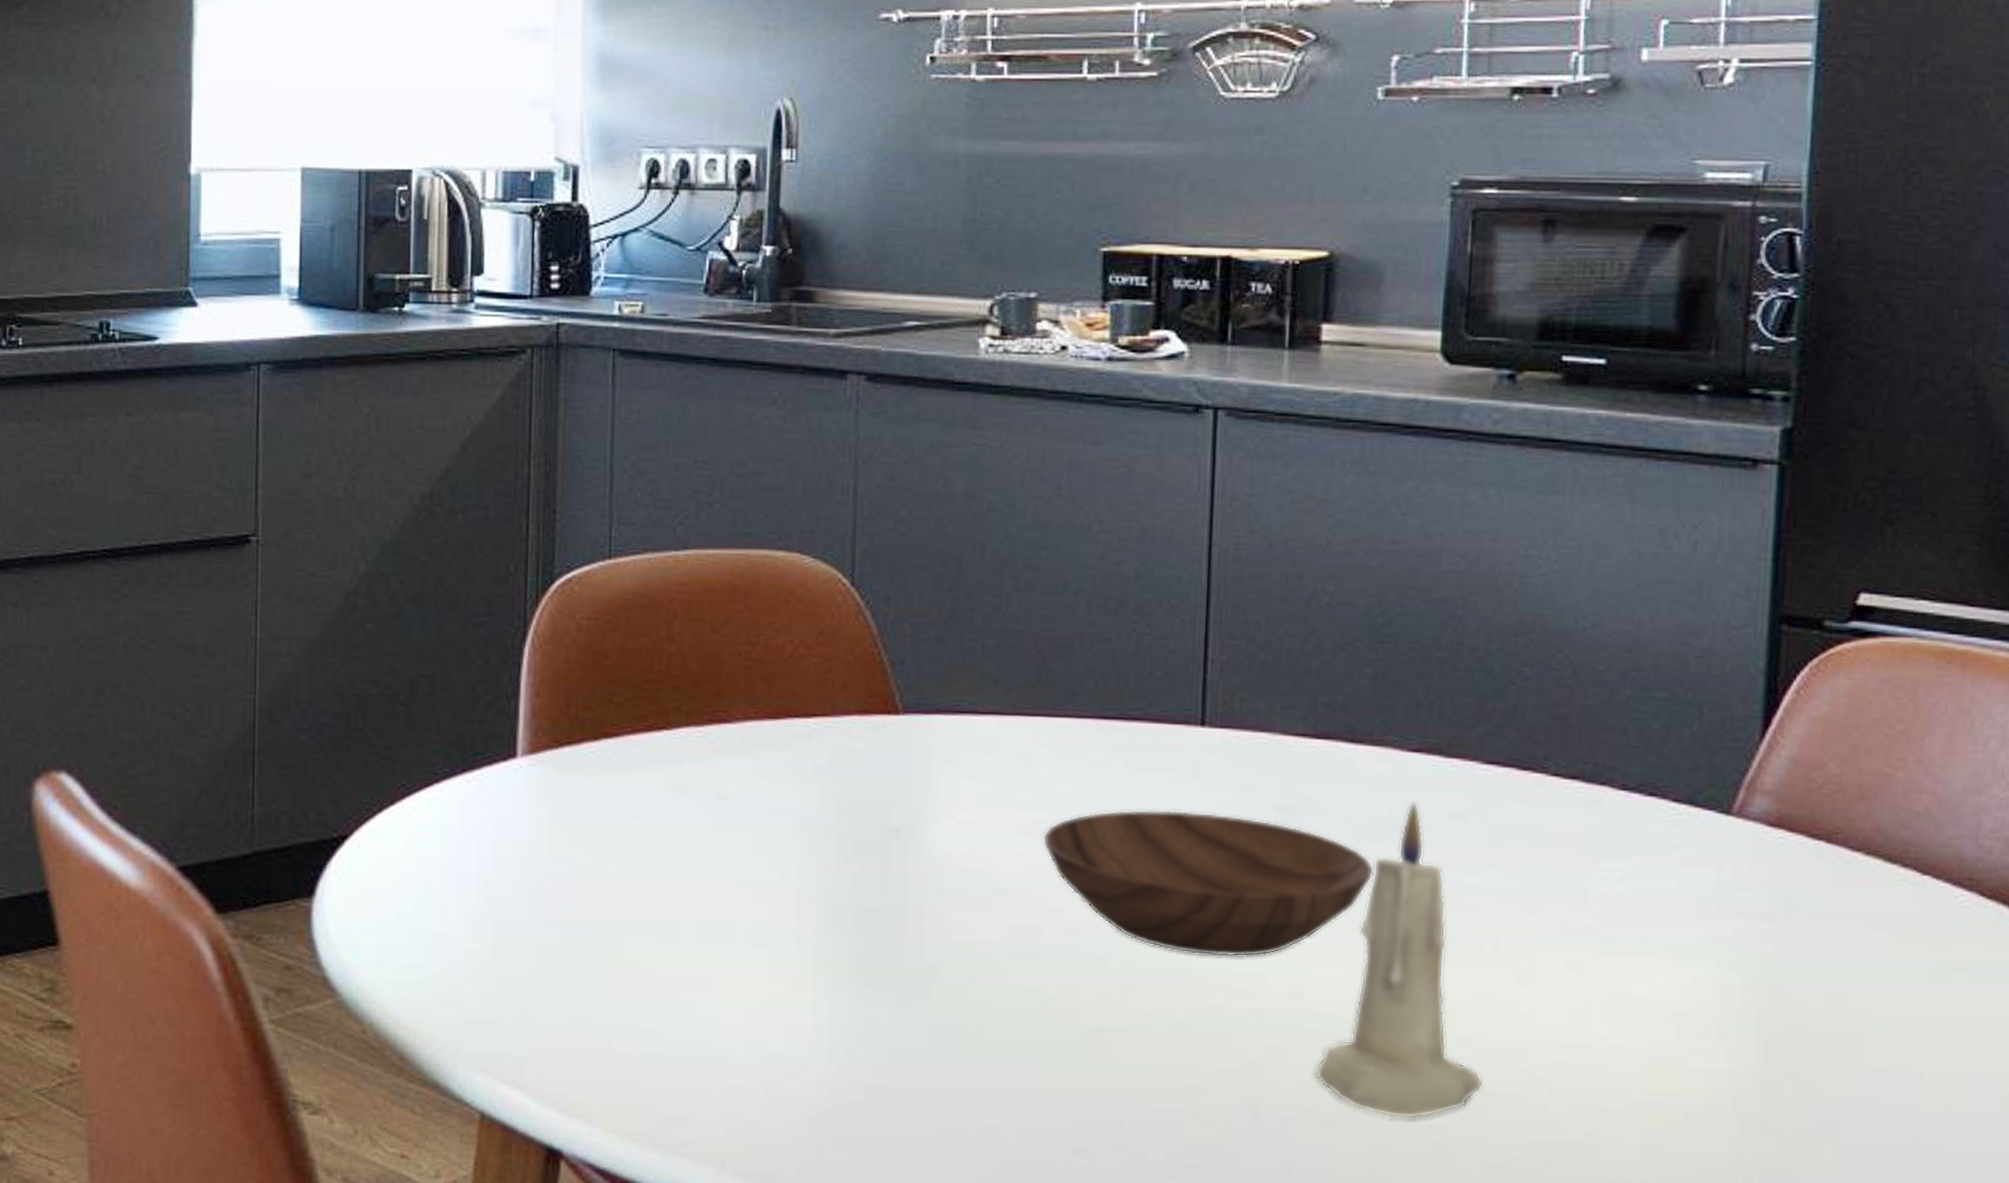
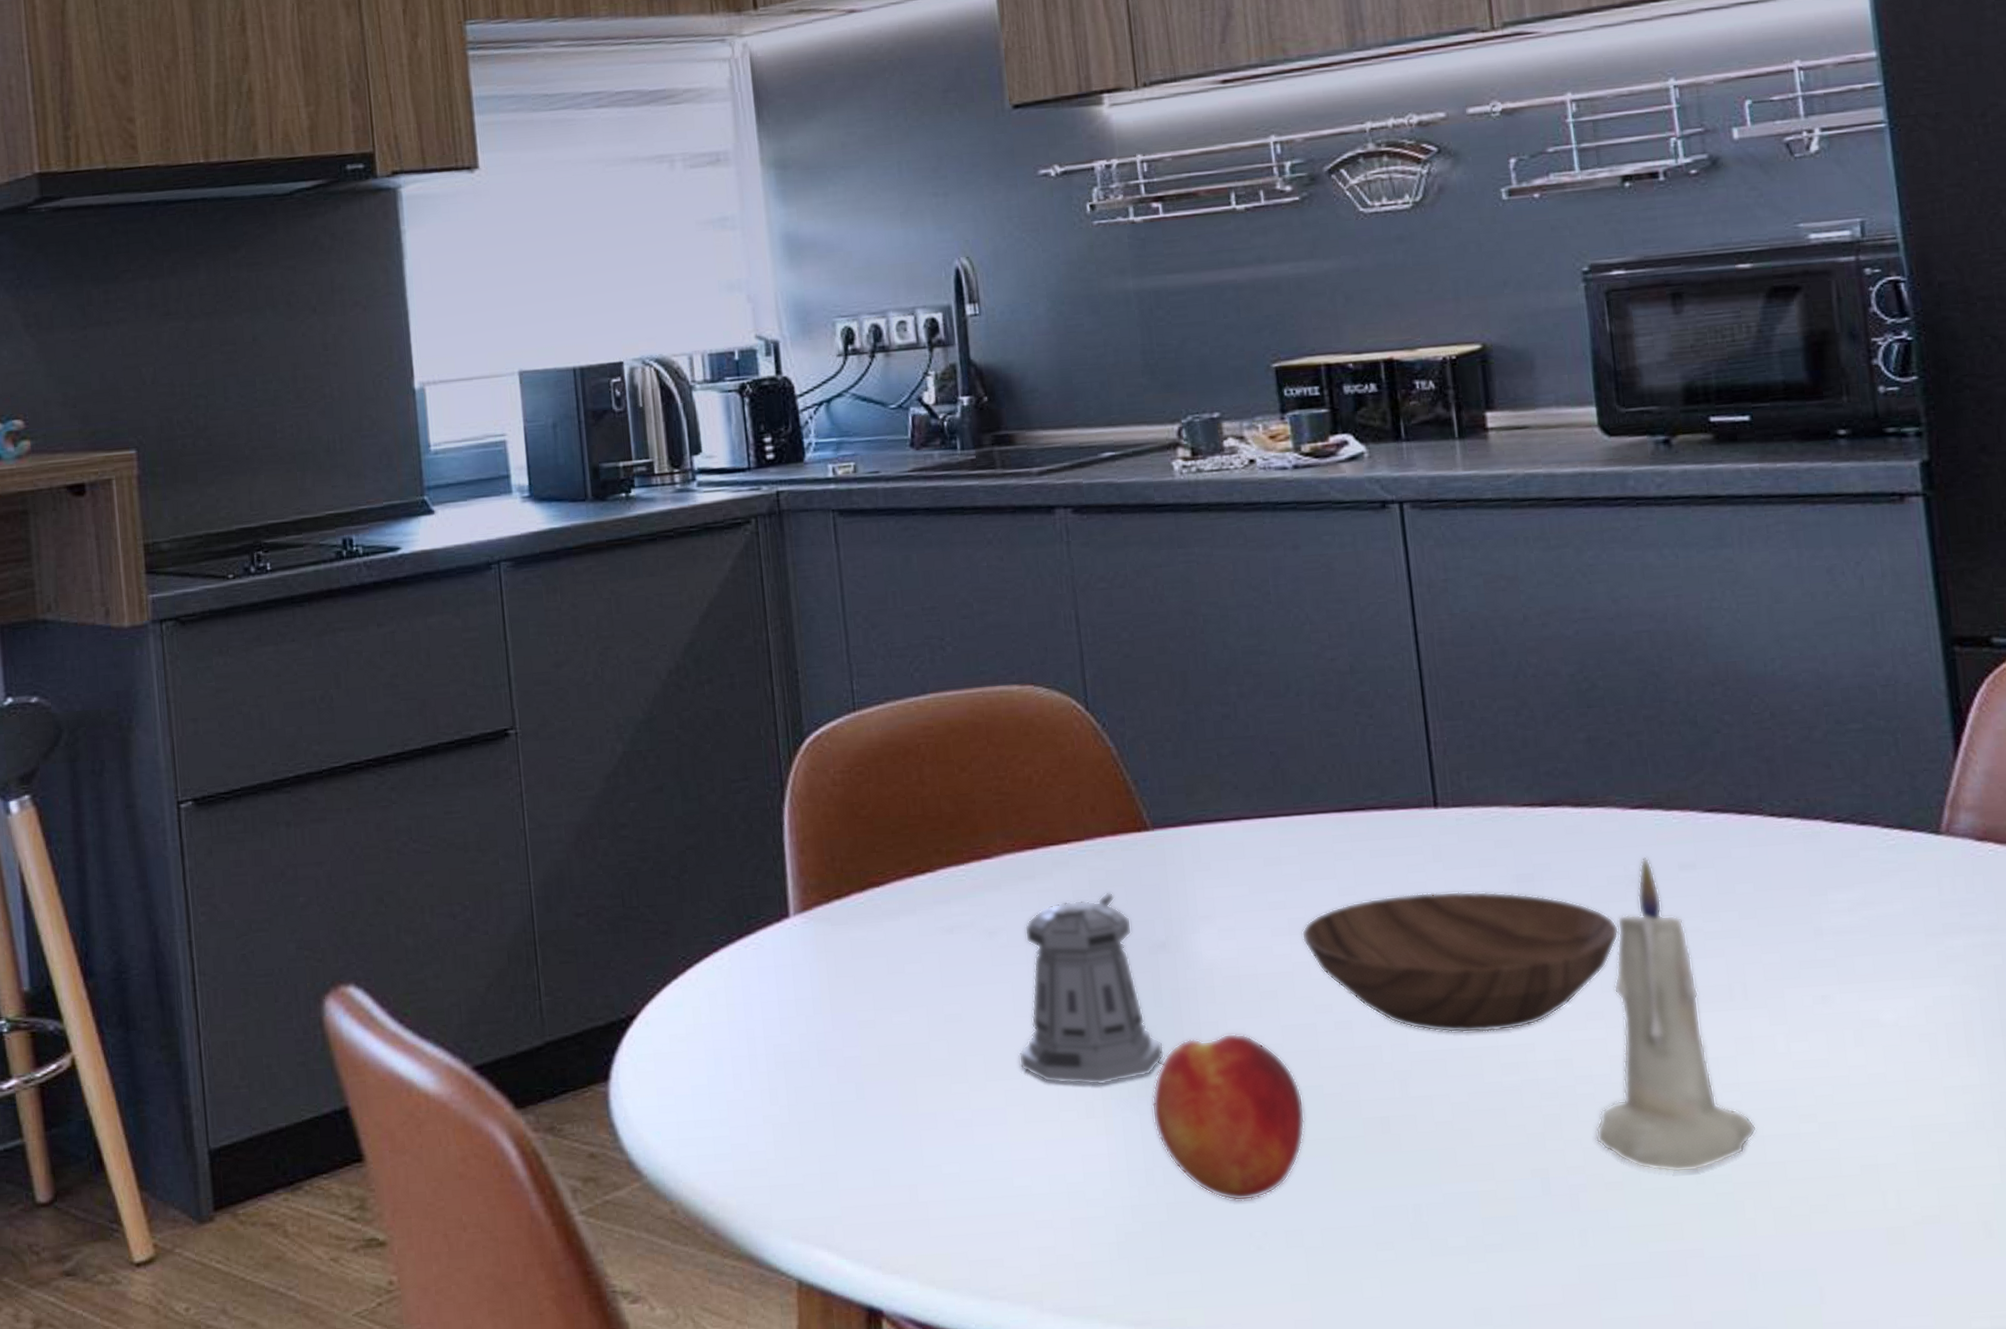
pepper shaker: none [733,771,883,961] -> present [1018,892,1164,1085]
peach: none [862,926,1019,1092] -> present [1151,1033,1306,1201]

